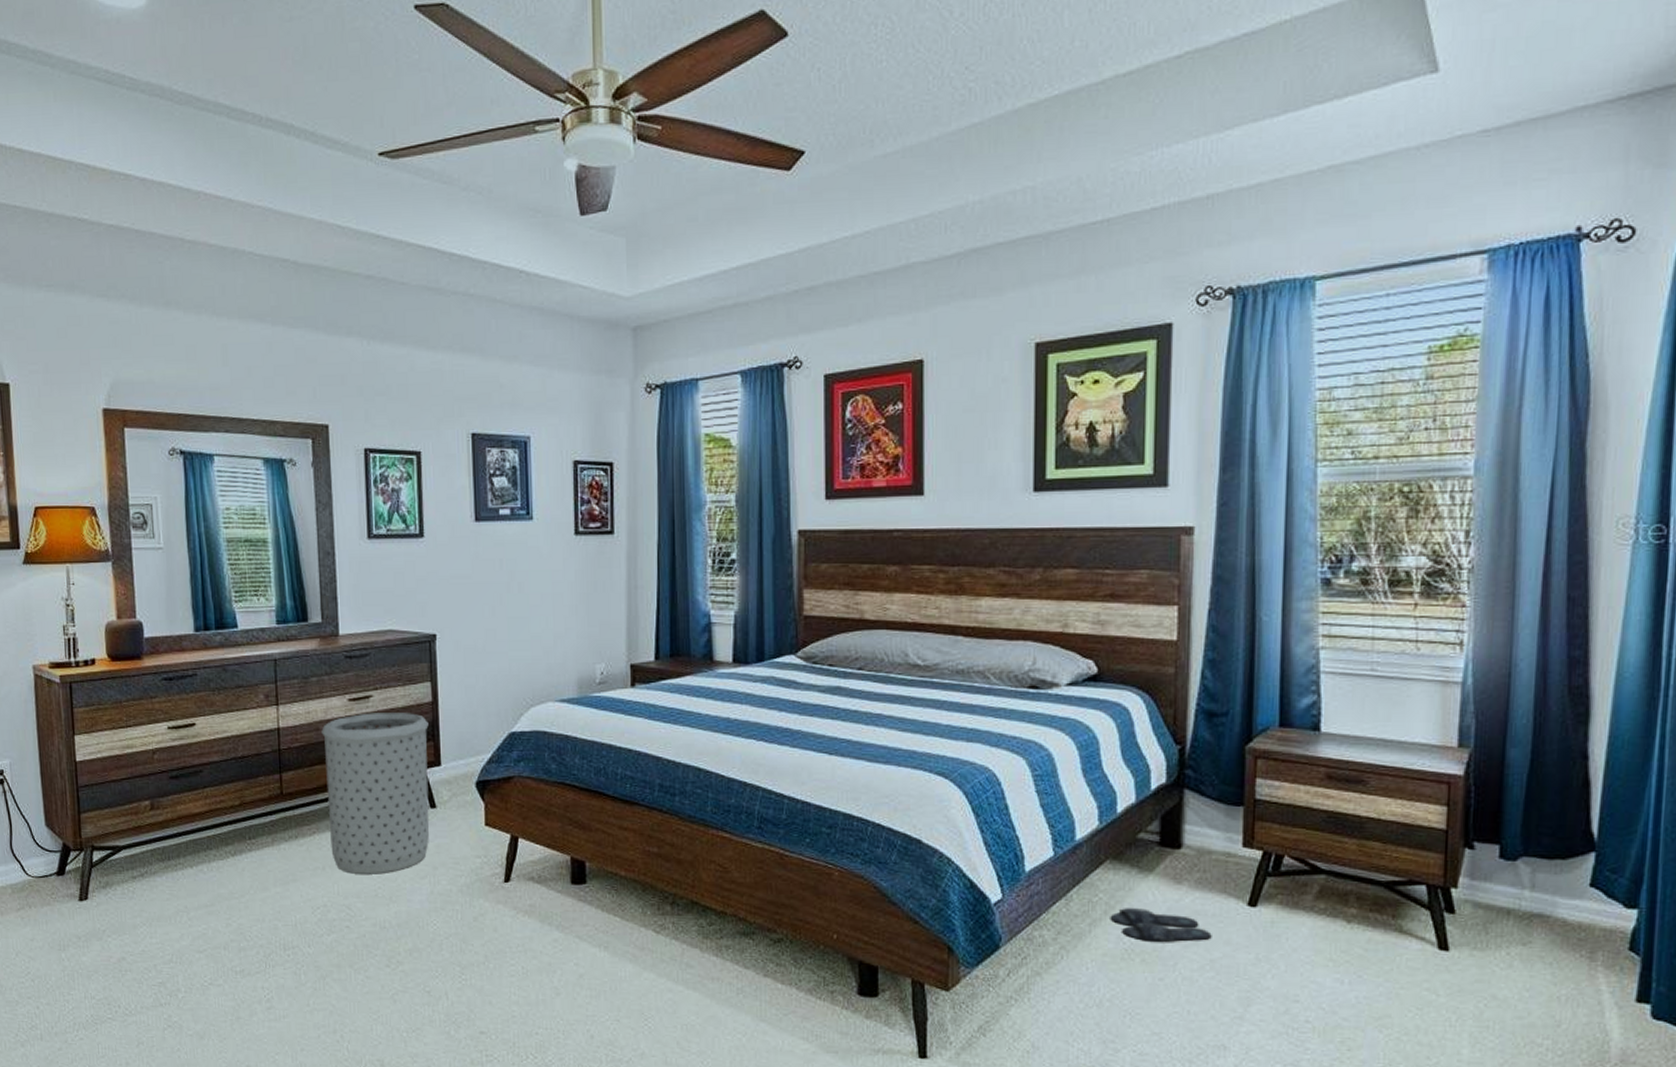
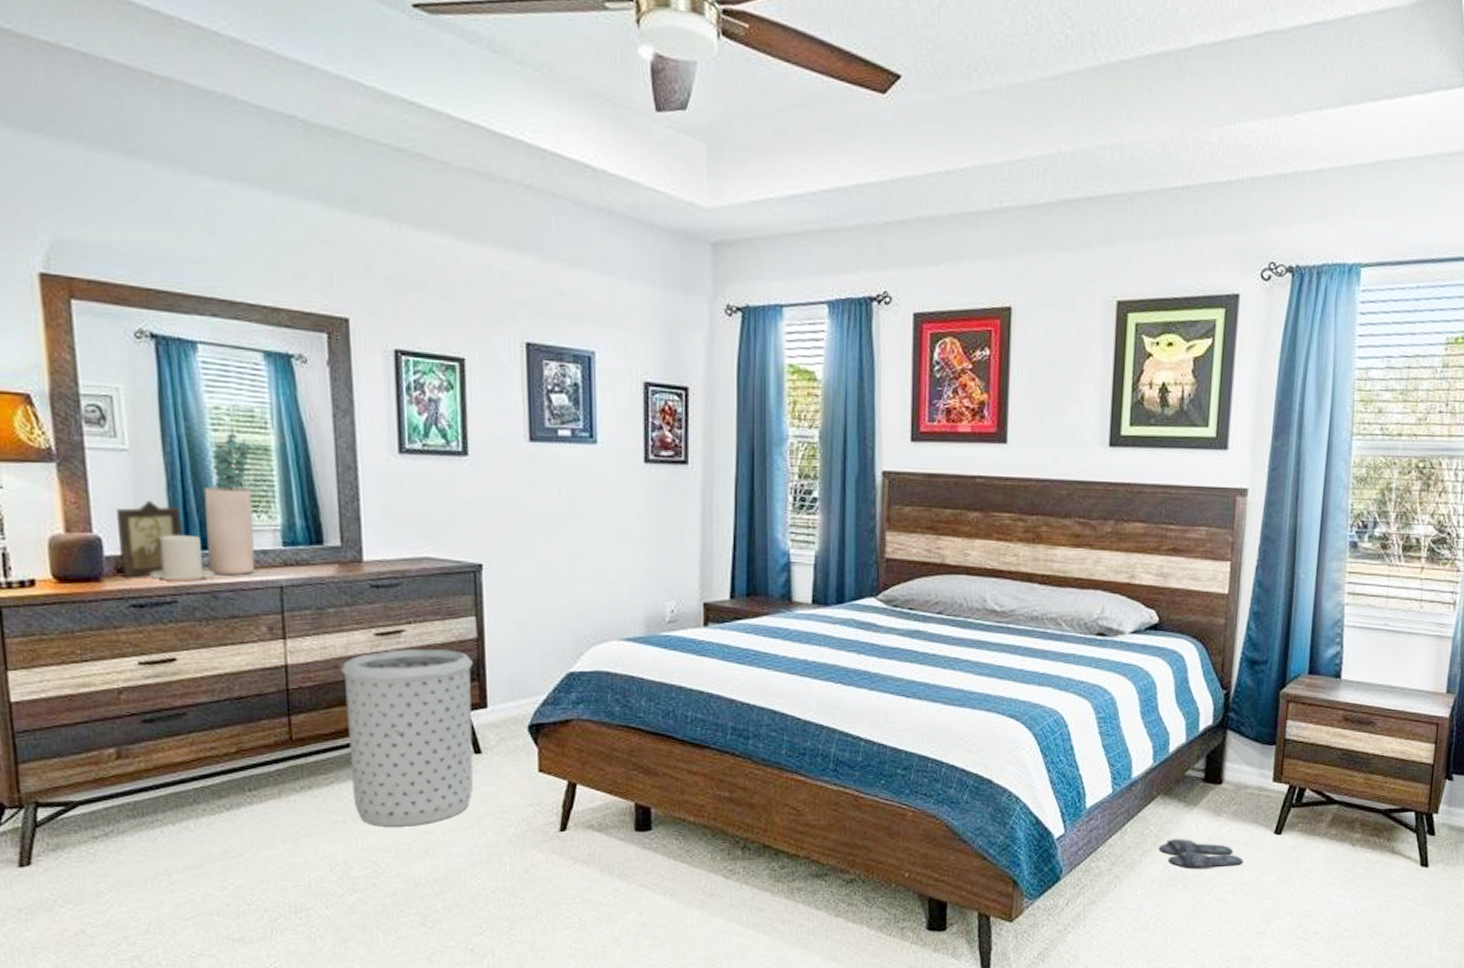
photo frame: none [151,589,201,655] -> present [113,500,182,577]
candle: none [177,618,225,657] -> present [150,535,216,582]
vase: none [217,523,256,651] -> present [203,426,256,576]

